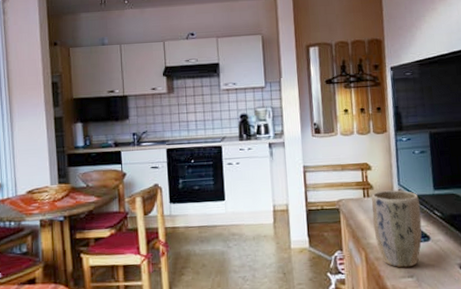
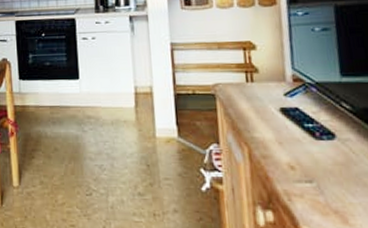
plant pot: present [371,190,422,268] -> none [256,75,325,170]

